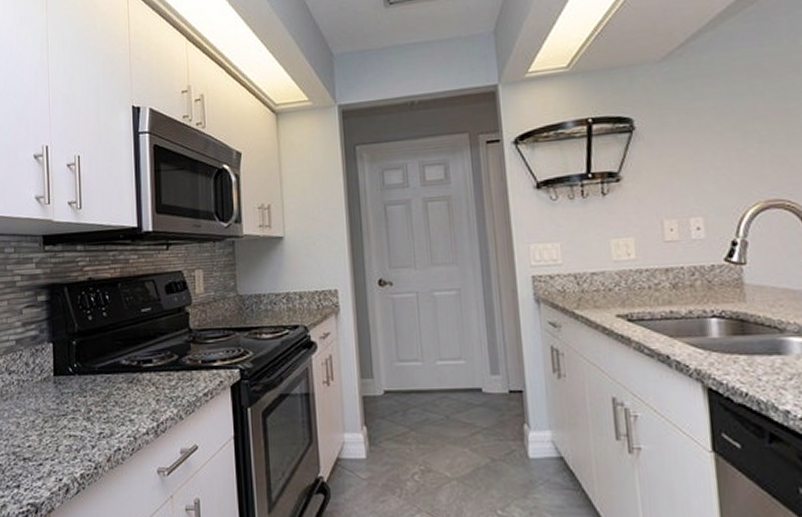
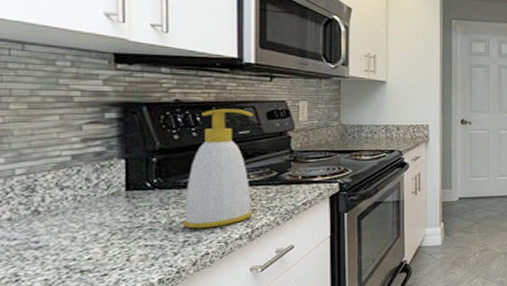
soap bottle: none [98,283,157,420] -> present [183,108,253,229]

